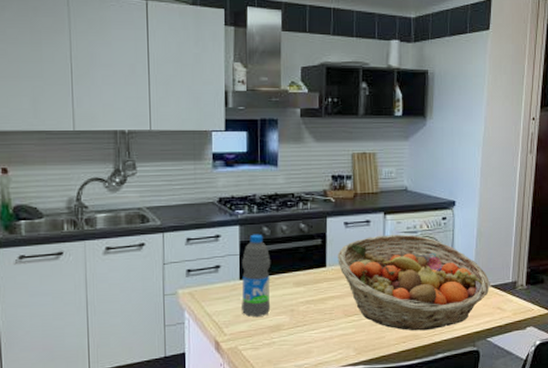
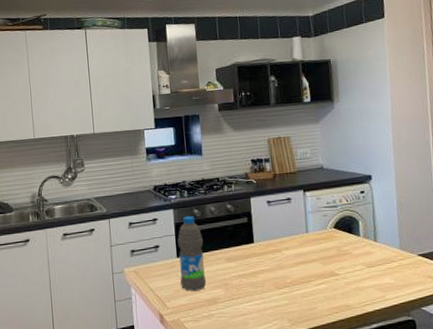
fruit basket: present [337,234,490,331] -> none [263,209,418,302]

